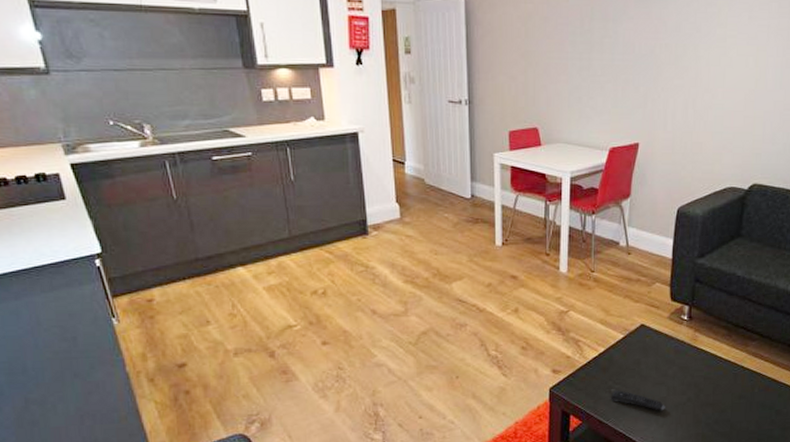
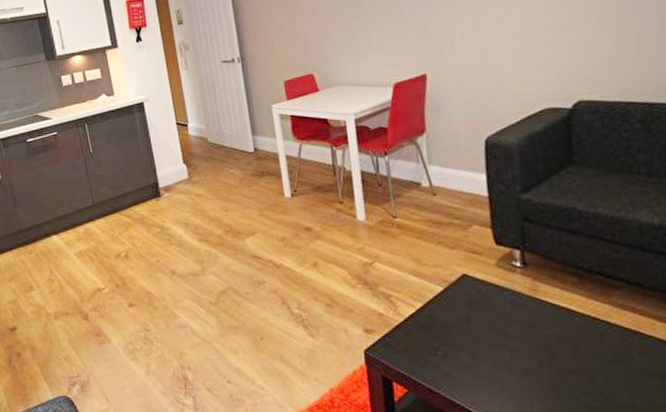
remote control: present [610,389,665,411] -> none [438,351,512,379]

